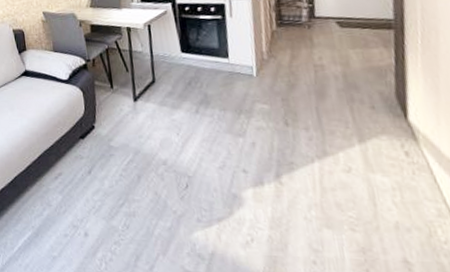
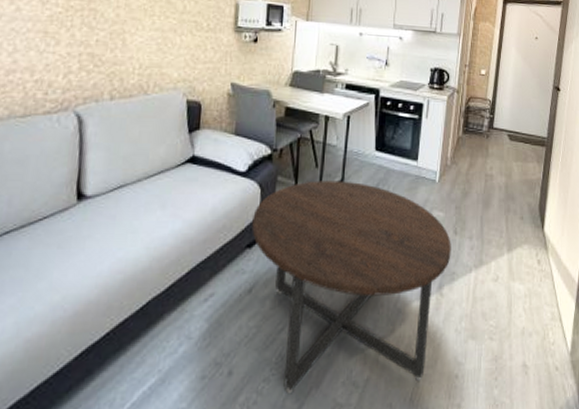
coffee table: none [80,81,286,261] -> present [252,181,451,395]

